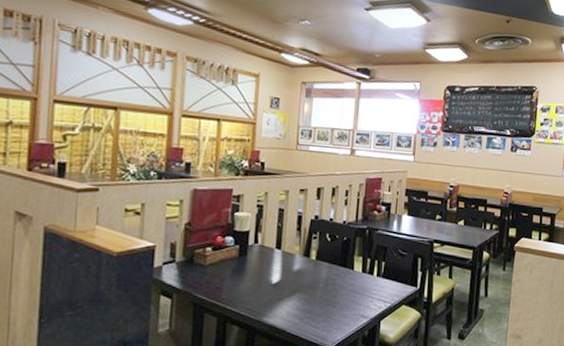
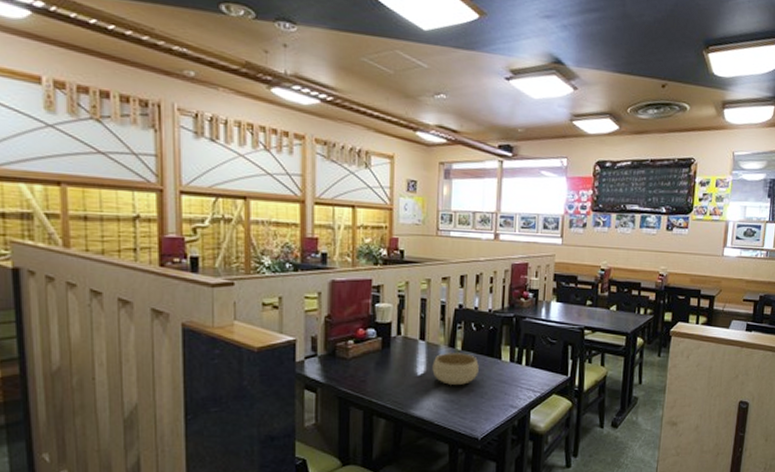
bowl: none [286,262,332,295] -> present [432,353,479,386]

